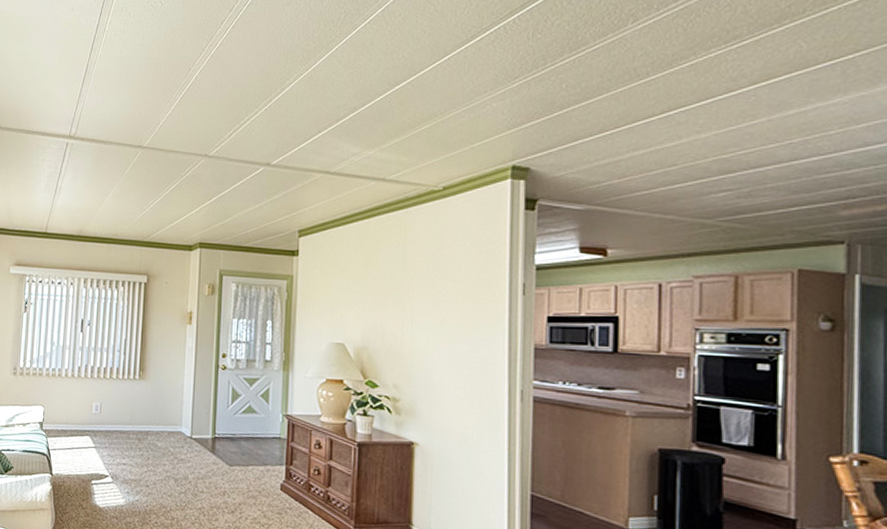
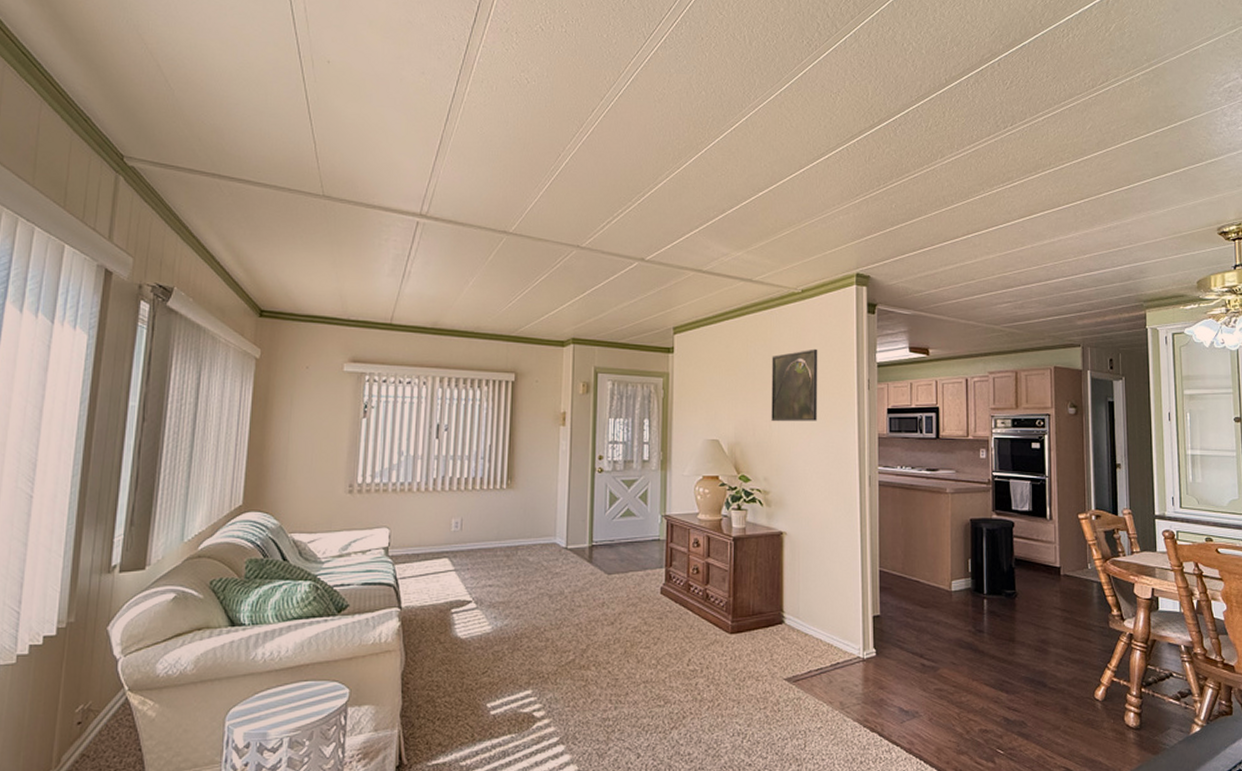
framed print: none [403,250,461,328] -> present [771,348,818,421]

